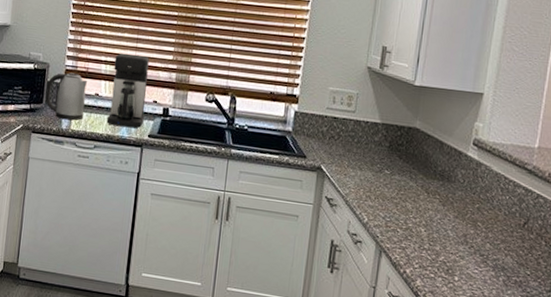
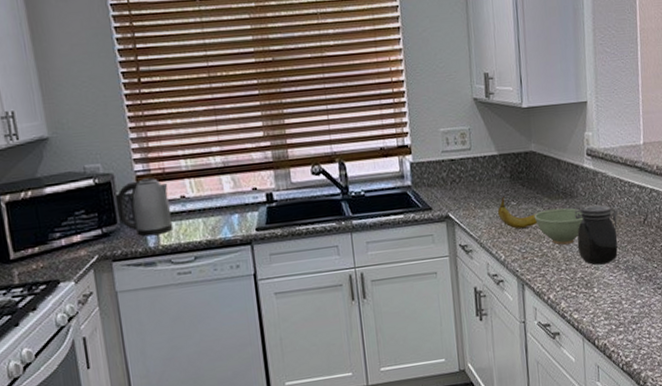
coffee maker: present [106,53,149,128] -> none [194,139,247,228]
fruit: none [369,163,408,199] -> present [498,196,537,230]
bowl: none [405,186,457,226] -> present [534,208,584,245]
jar: none [445,193,496,256] -> present [574,204,618,265]

